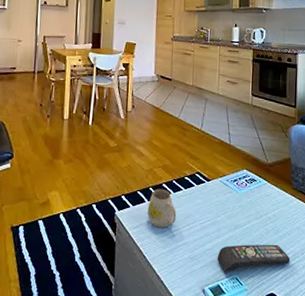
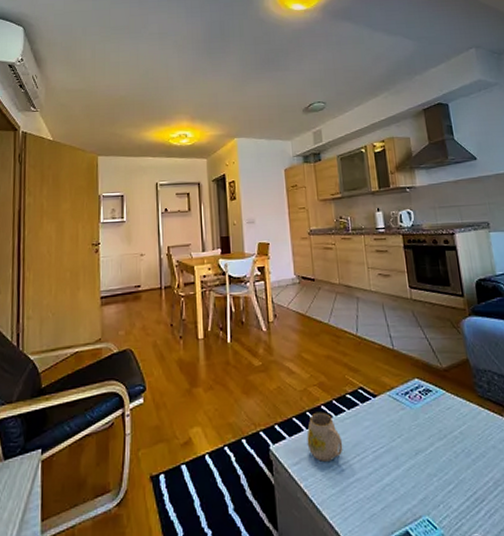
remote control: present [217,244,291,272] -> none [399,470,492,513]

